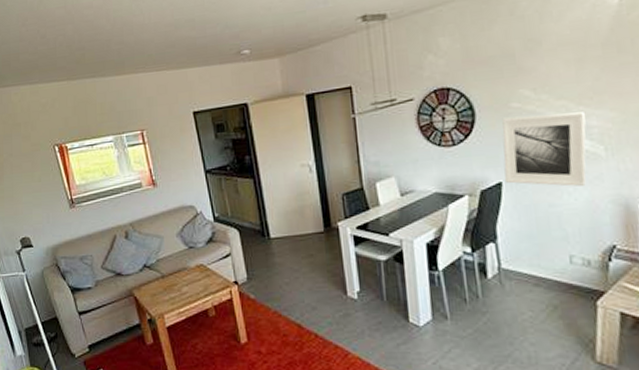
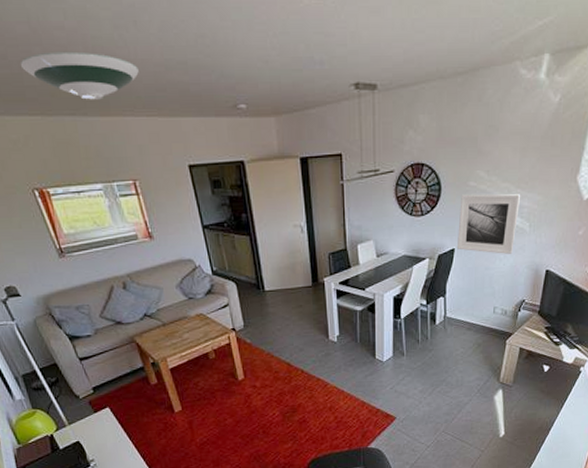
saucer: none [55,23,152,63] -> present [20,51,139,100]

